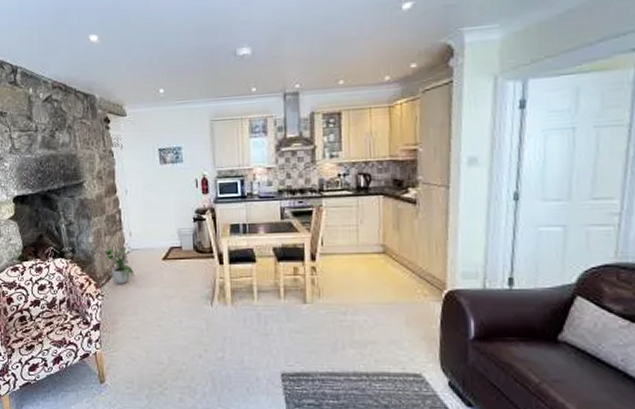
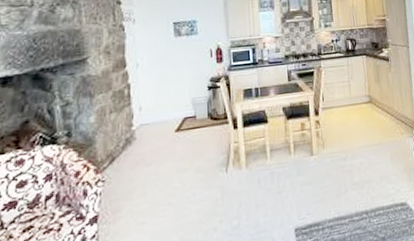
potted plant: present [104,242,134,284] -> none [108,117,143,165]

